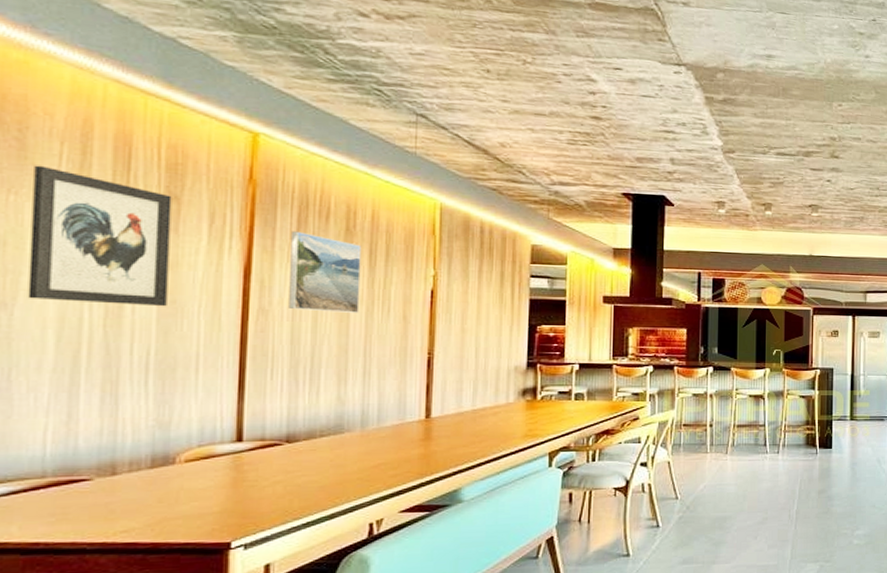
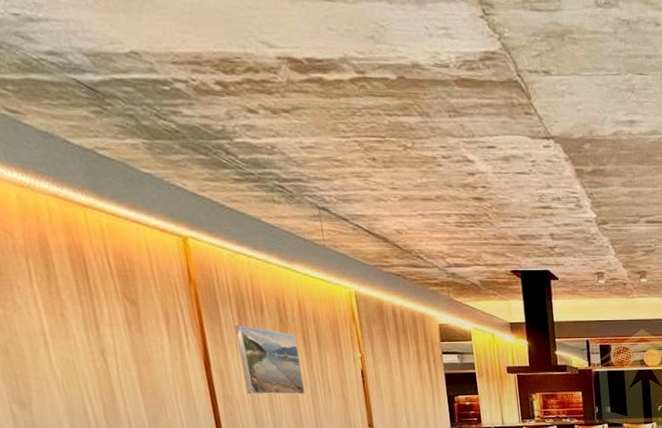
wall art: present [27,165,172,307] -> none [10,280,150,399]

